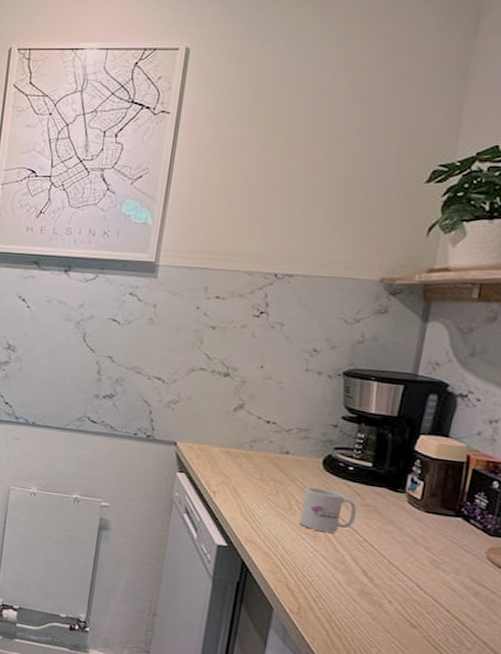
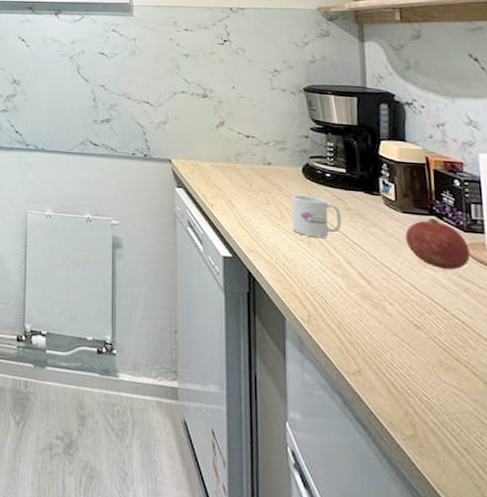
fruit: none [422,520,491,573] -> present [405,218,470,270]

